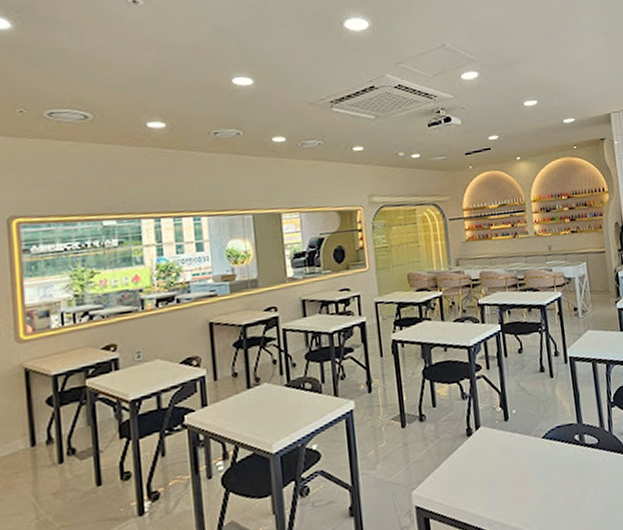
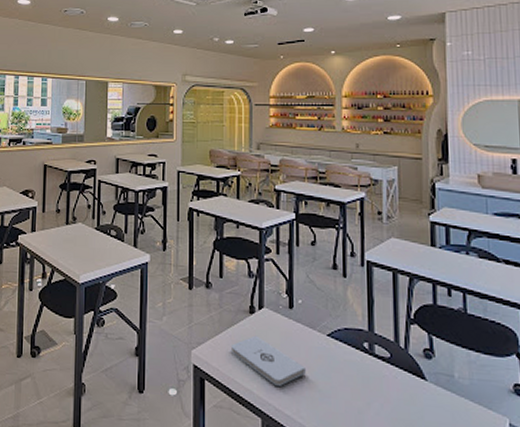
notepad: none [451,457,527,502] -> present [230,335,306,386]

